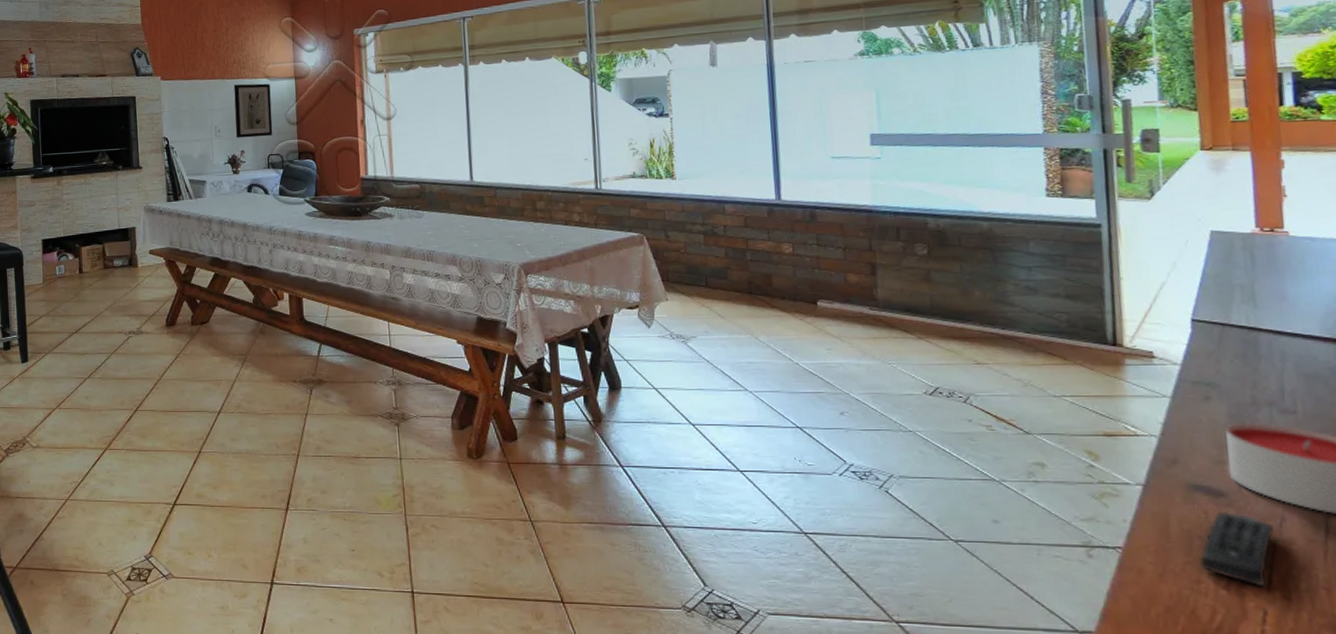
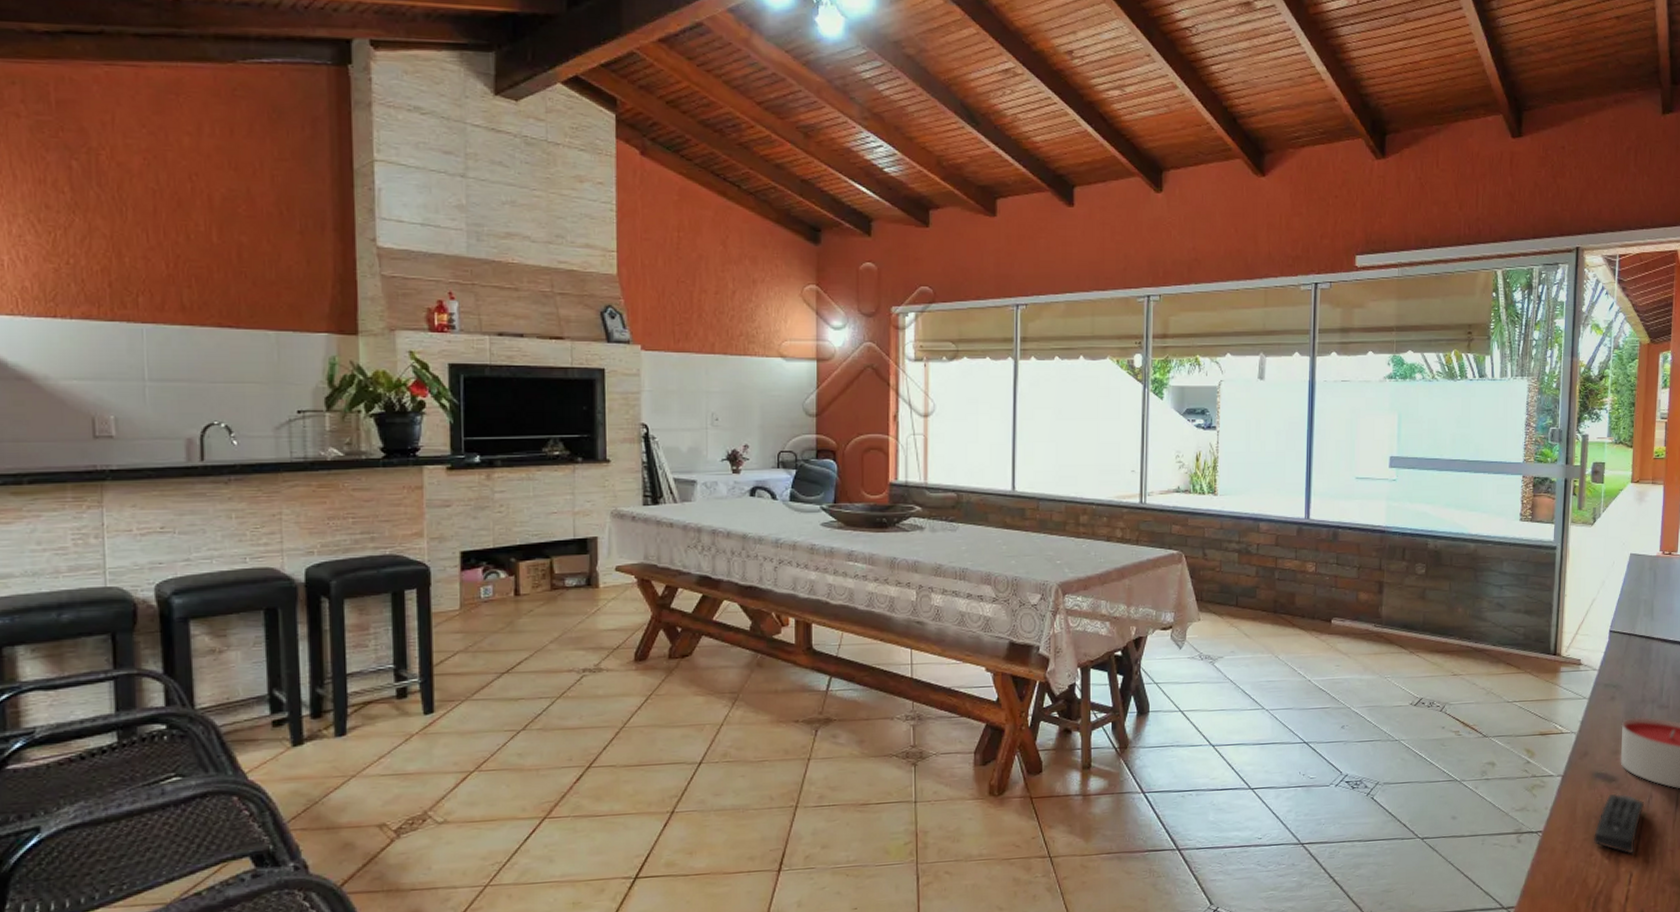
wall art: present [234,83,273,138] -> none [738,362,786,429]

